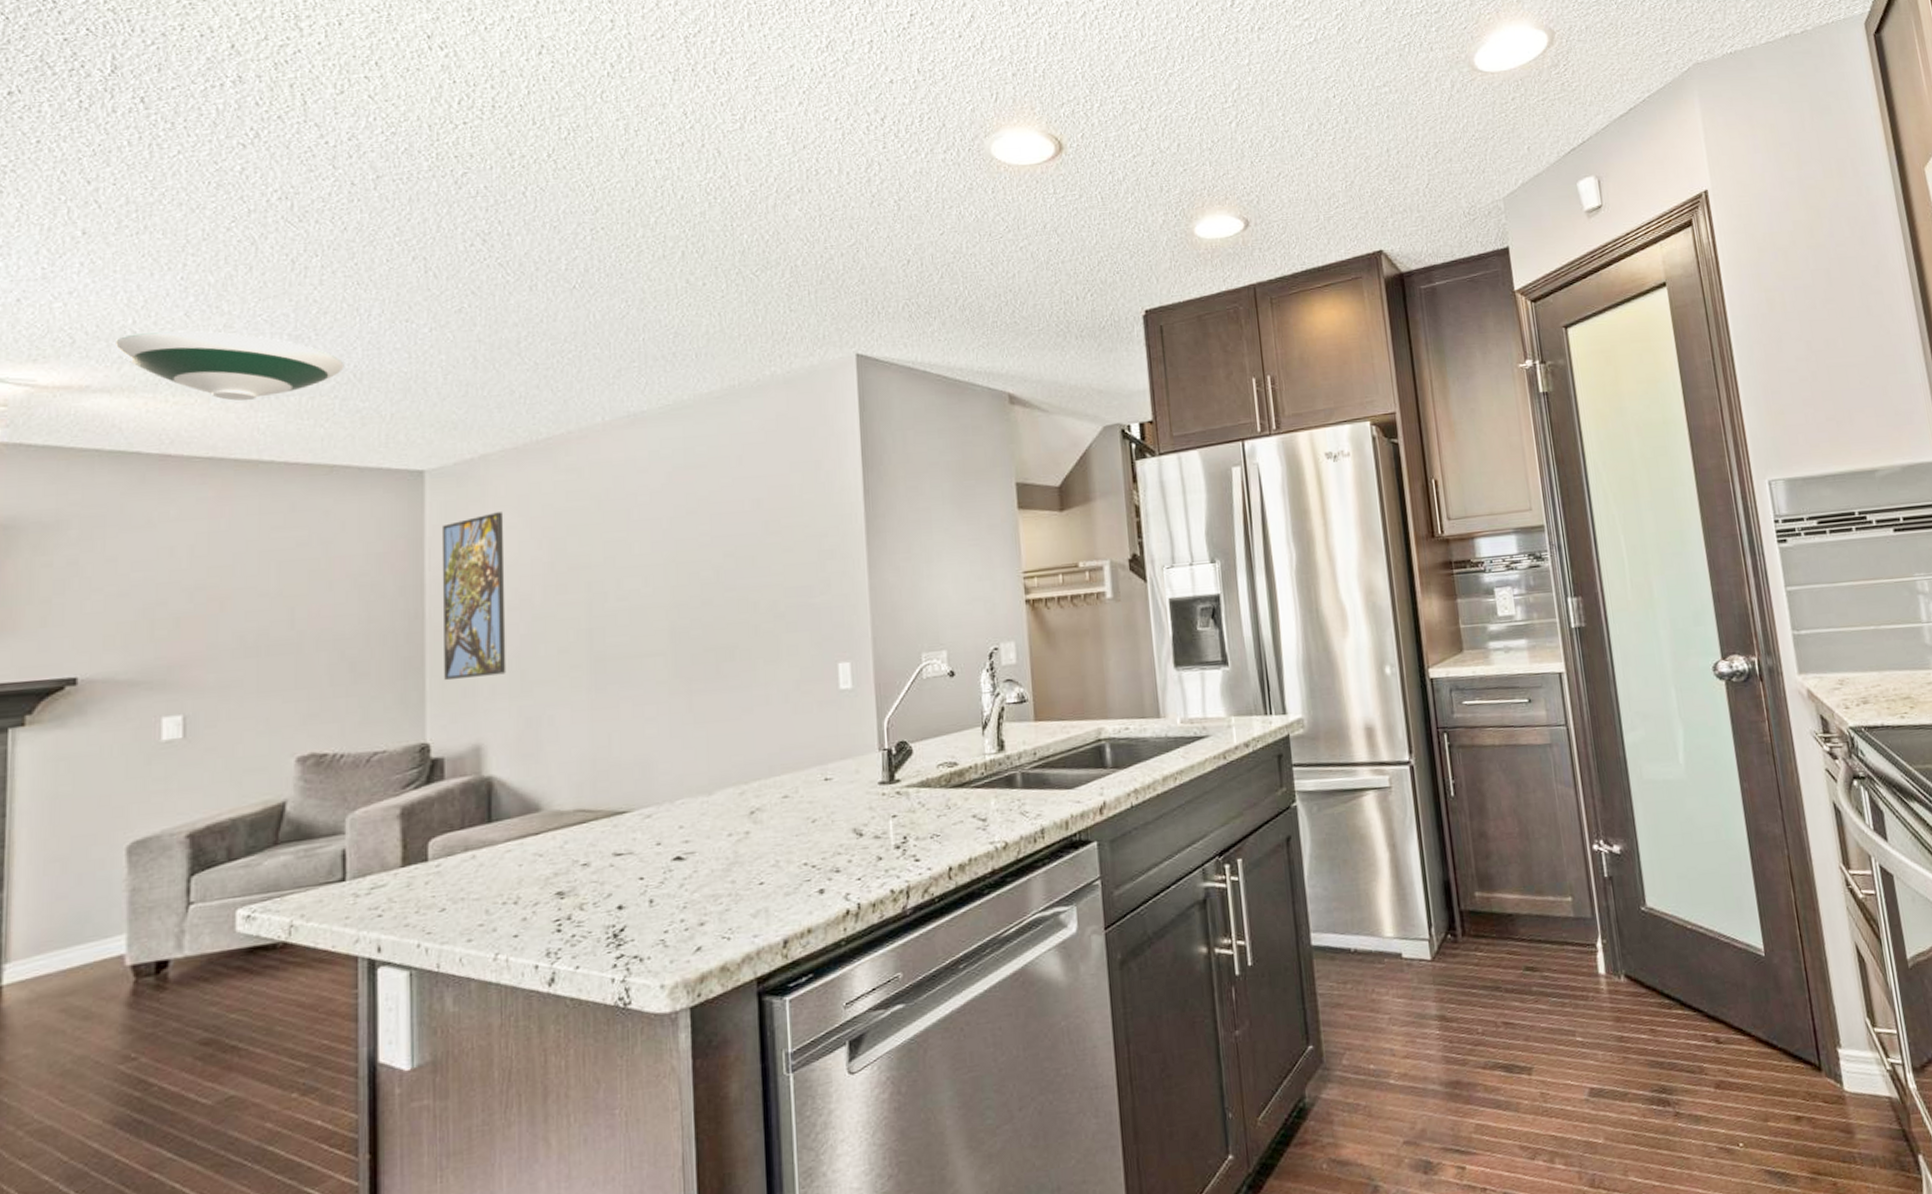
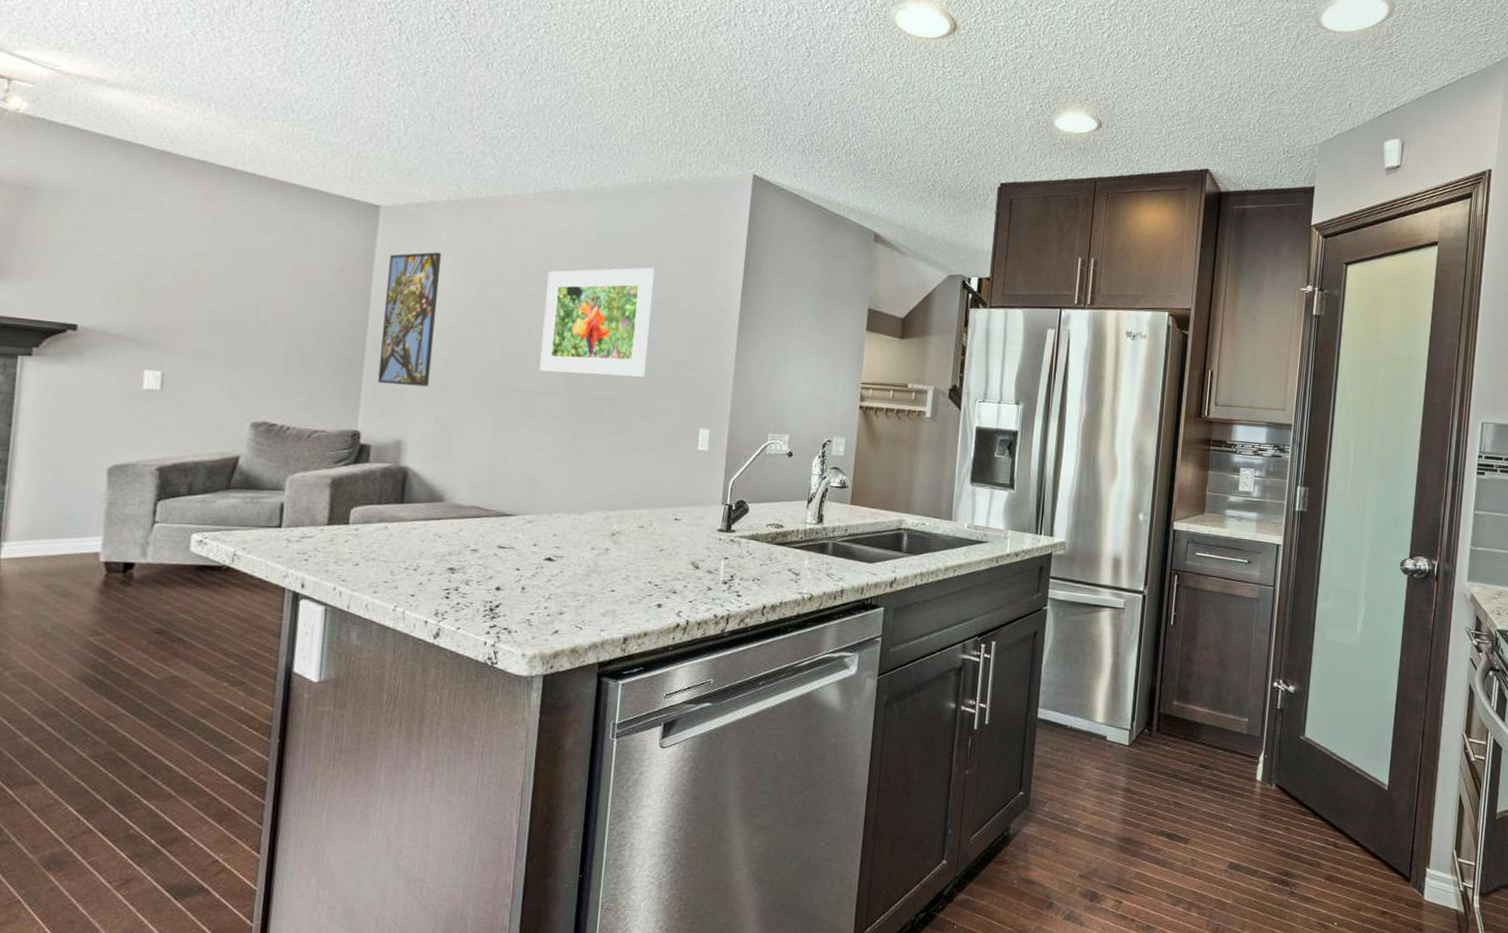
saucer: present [113,330,344,401] -> none [128,41,323,119]
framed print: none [632,483,763,631] -> present [539,267,655,378]

